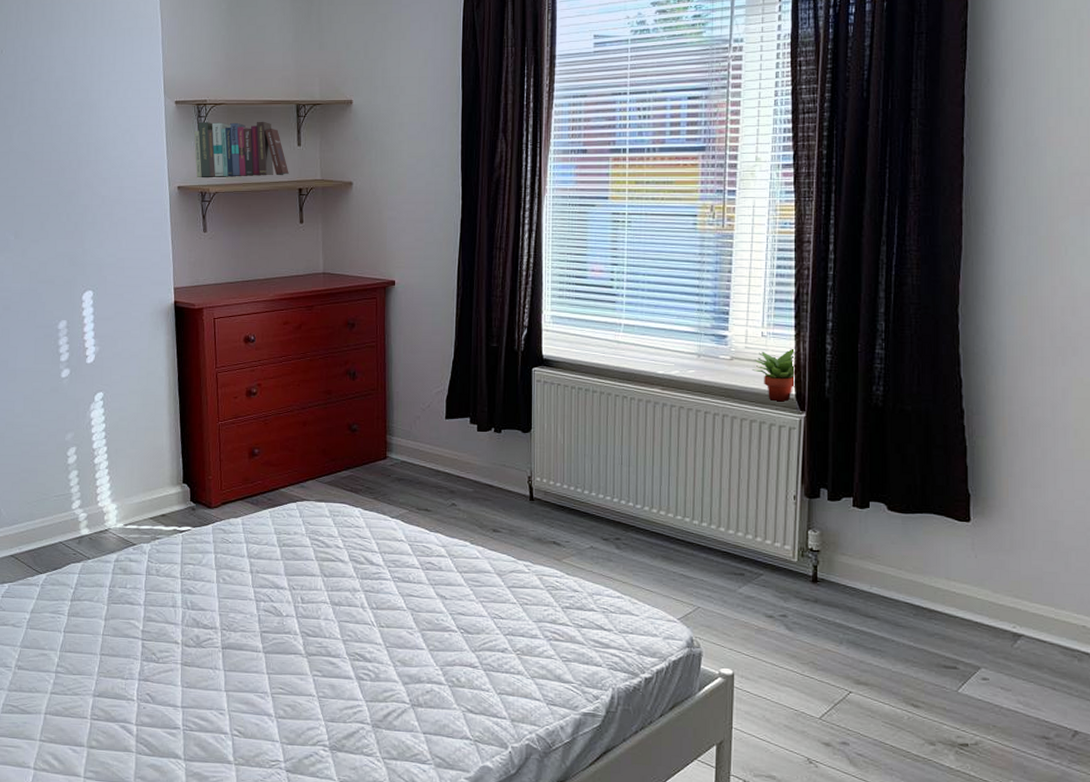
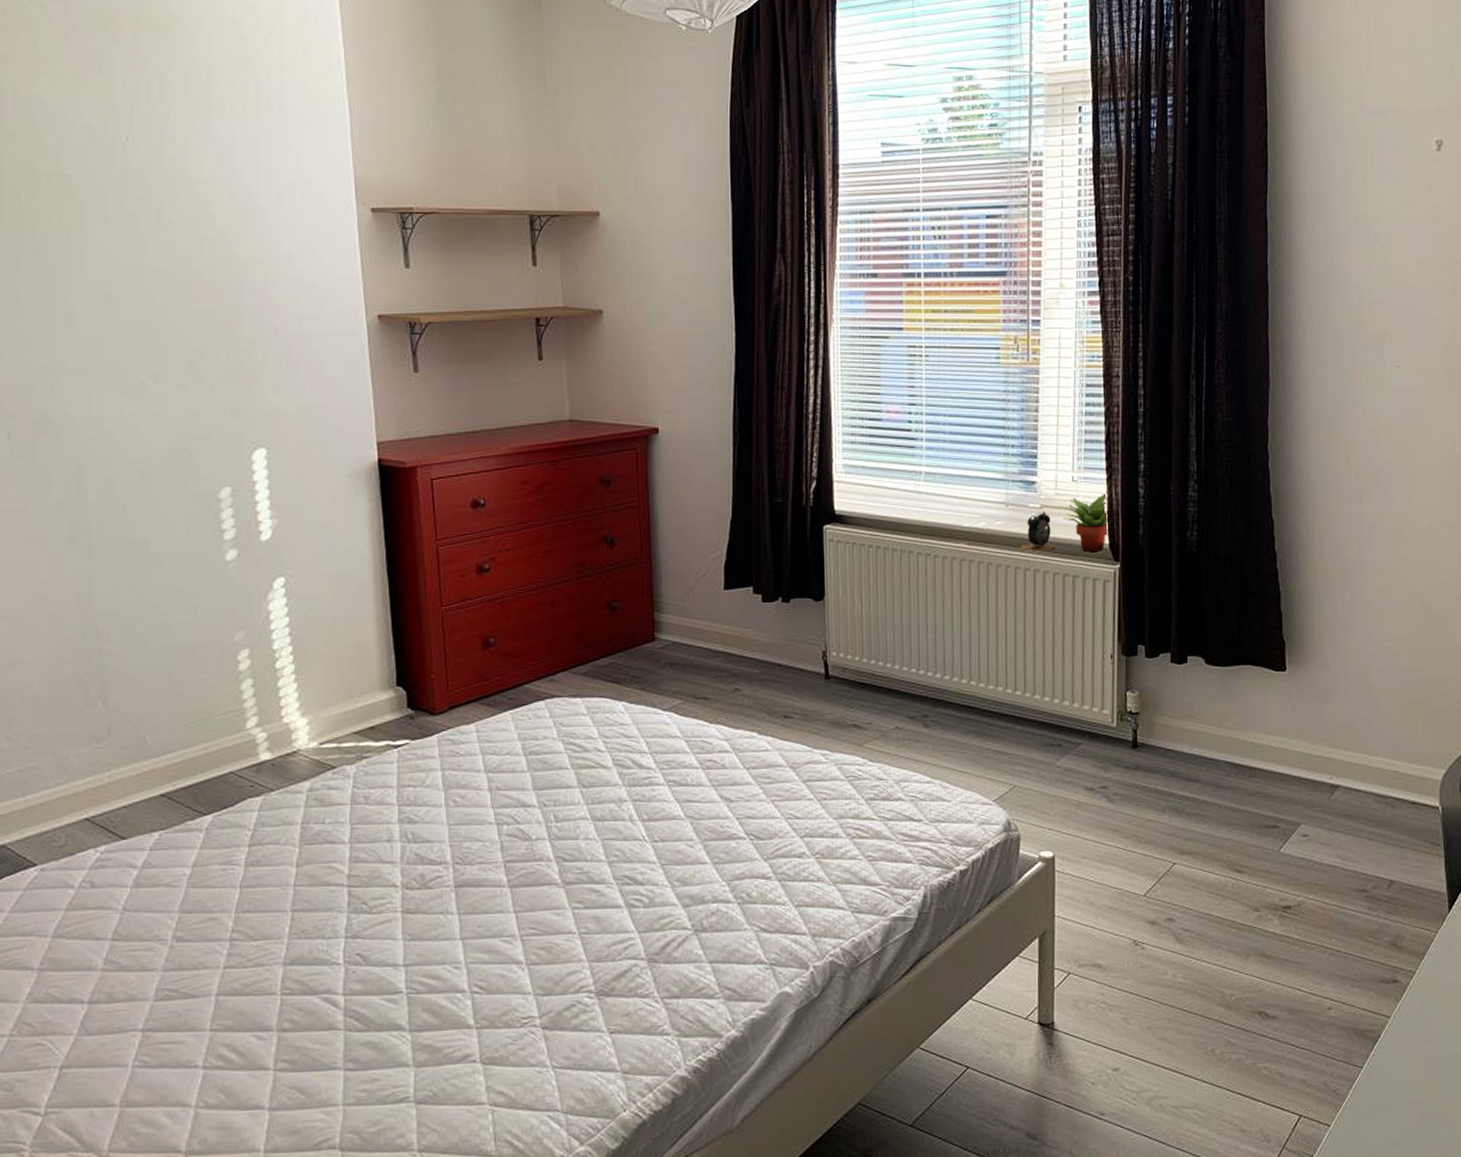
books: present [193,121,289,178] -> none [397,234,523,305]
alarm clock: none [711,361,744,398] -> present [1020,510,1055,551]

